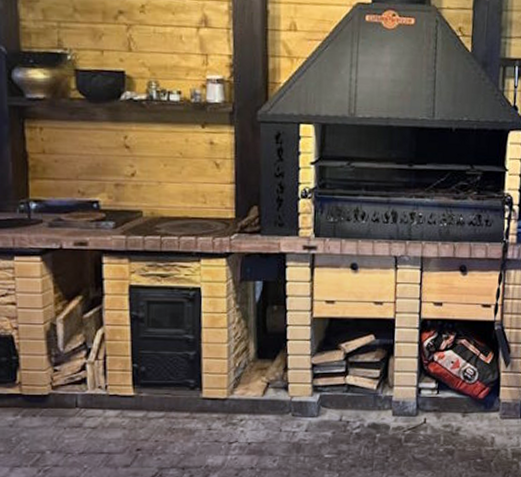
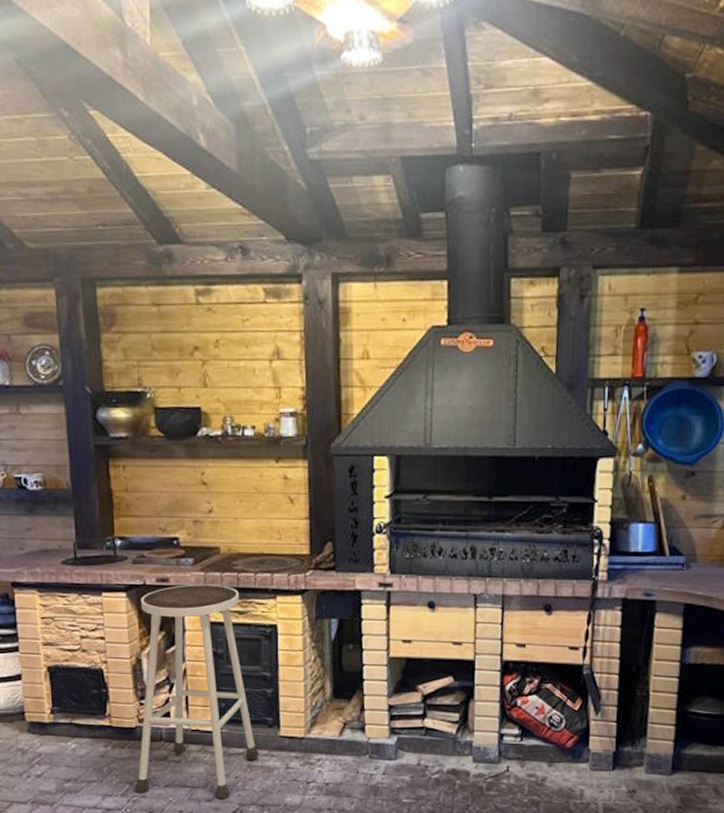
stool: none [45,248,180,464] -> present [134,584,259,799]

